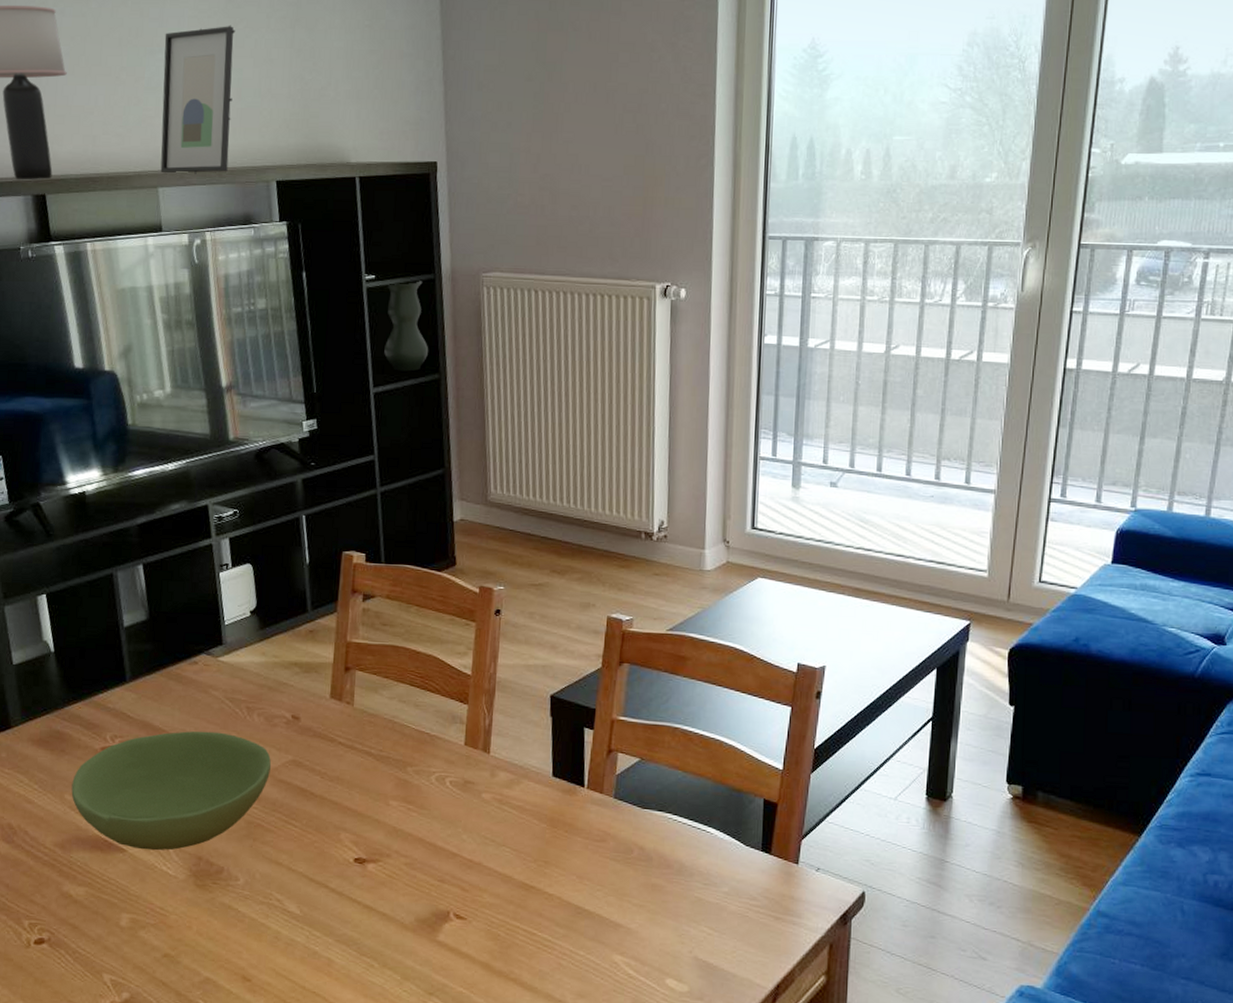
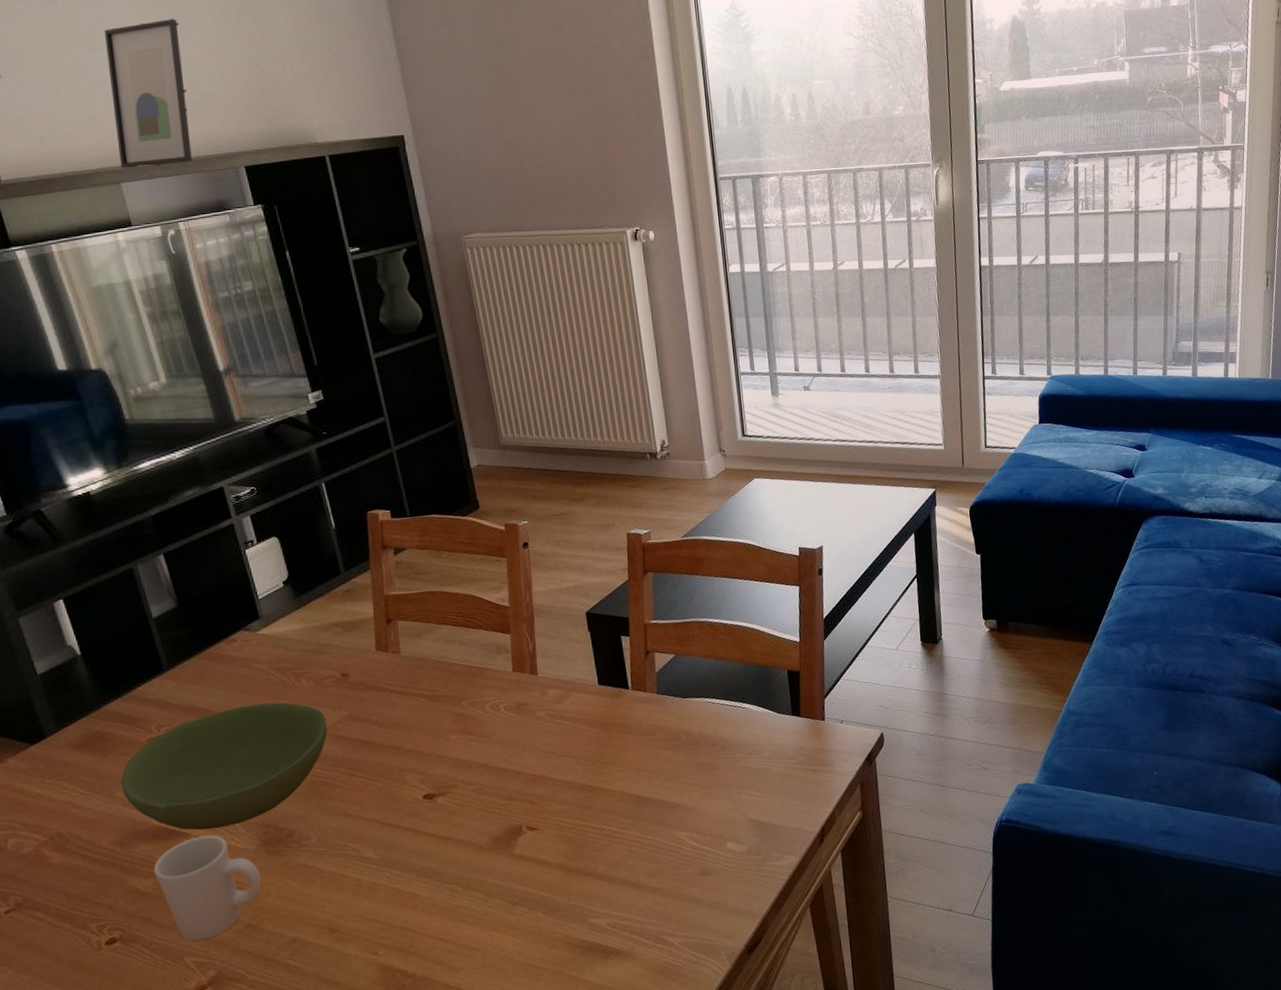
mug: none [87,854,186,960] -> present [153,835,262,941]

